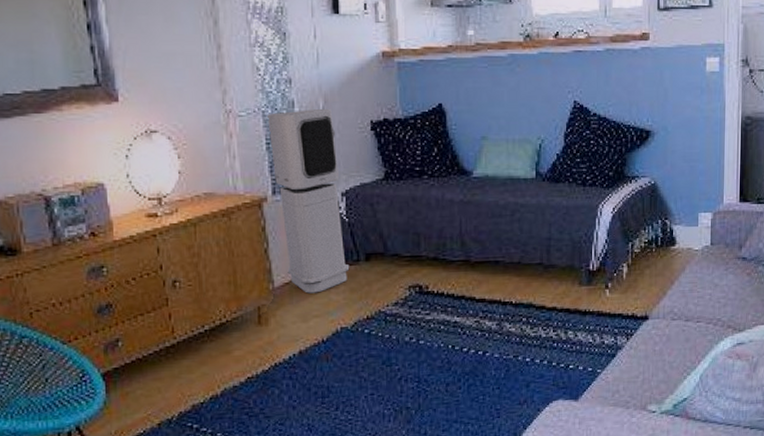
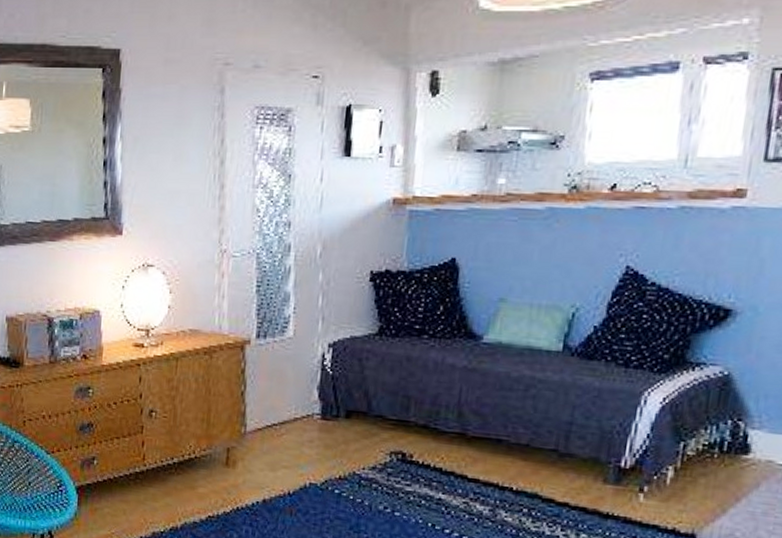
air purifier: present [267,108,350,294] -> none [260,254,330,444]

